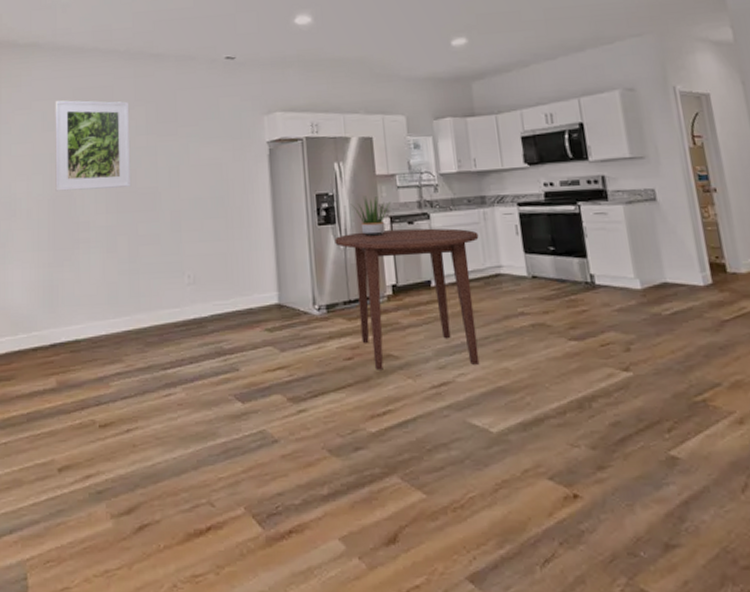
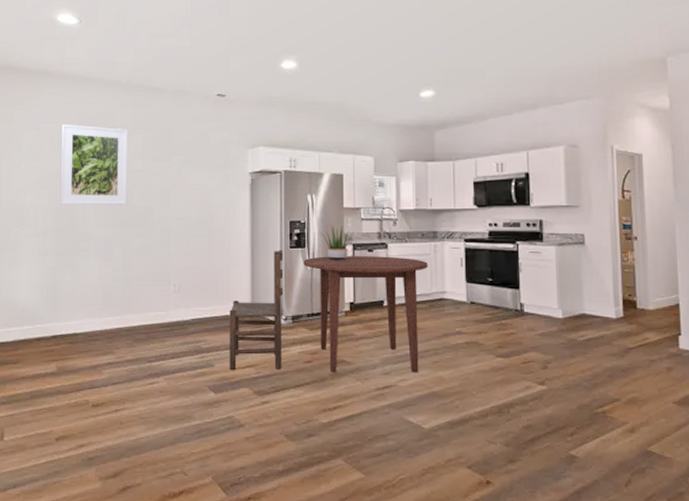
dining chair: none [253,228,318,375] -> present [229,250,284,371]

